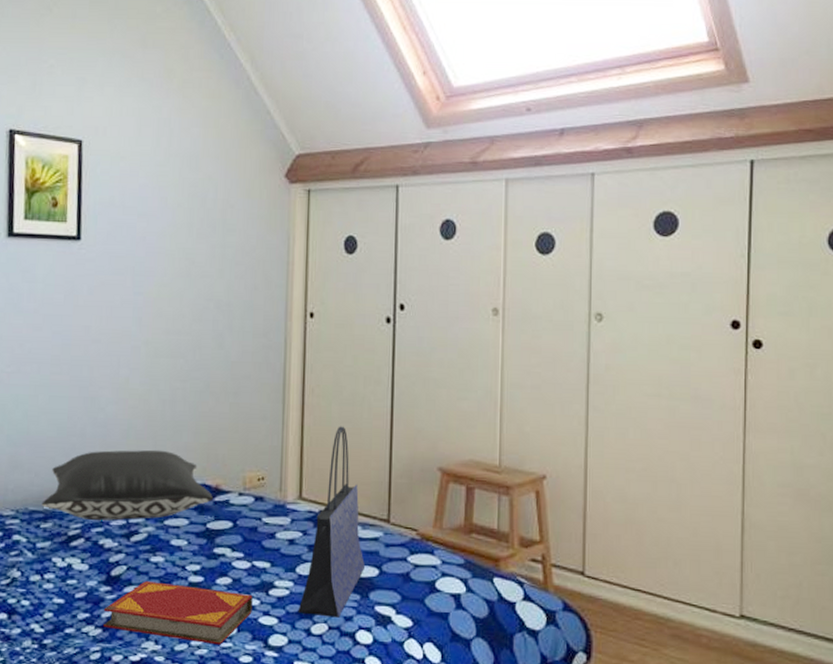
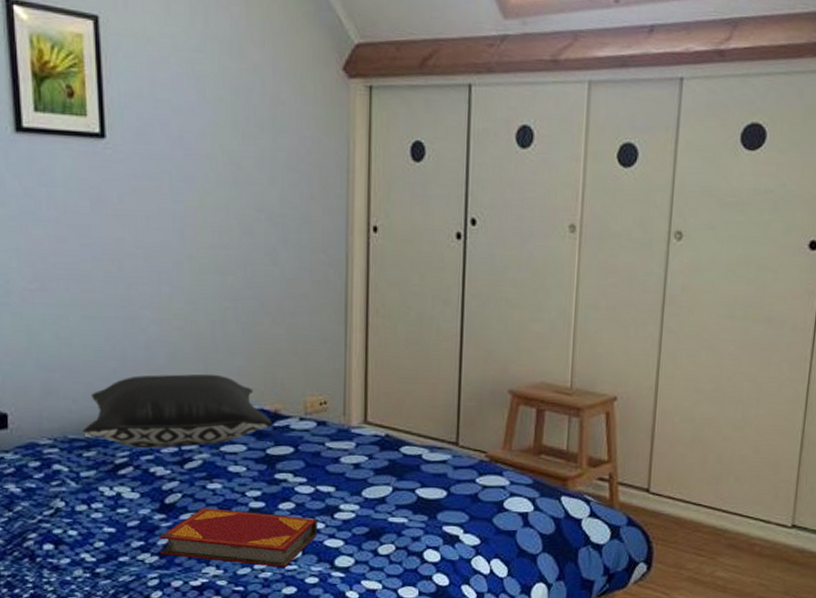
tote bag: present [298,426,365,618] -> none [364,348,432,538]

